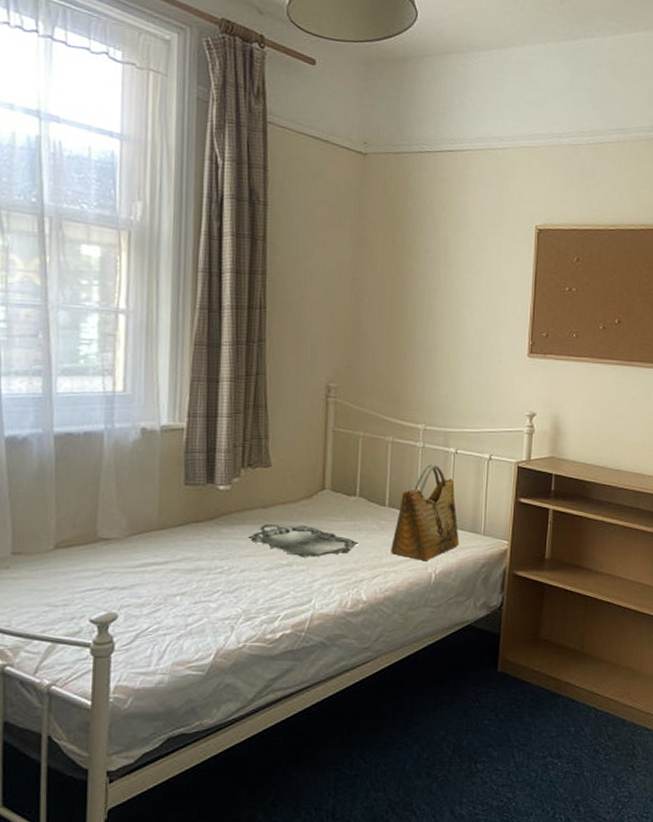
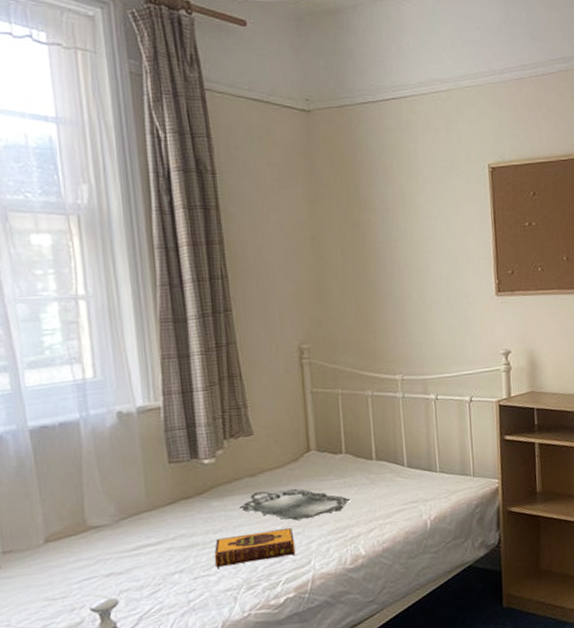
hardback book: none [216,564,298,595] -> present [214,528,296,568]
grocery bag: present [391,464,459,561] -> none [383,412,451,510]

